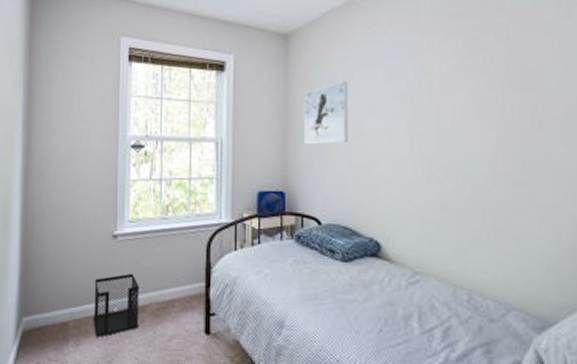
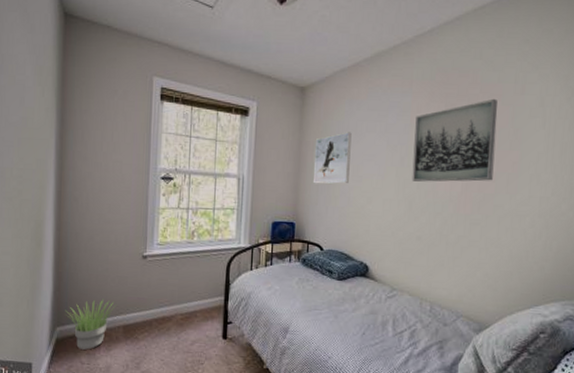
potted plant: none [32,286,85,344] -> present [65,300,116,350]
wastebasket: present [93,273,139,337] -> none [123,289,166,343]
wall art: none [428,27,539,136] -> present [412,98,498,182]

